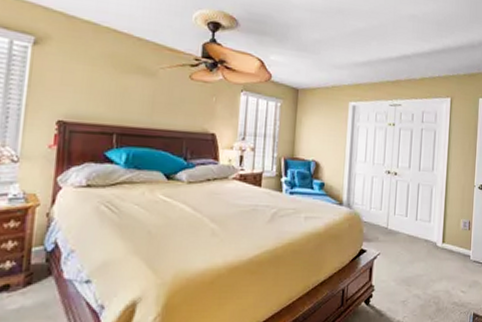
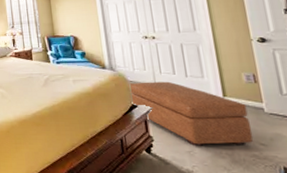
ottoman: none [360,223,458,295] -> present [128,81,253,146]

